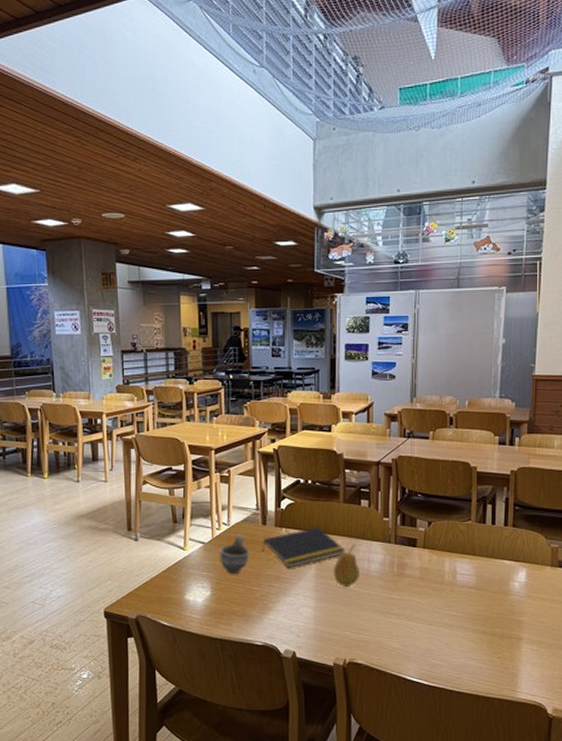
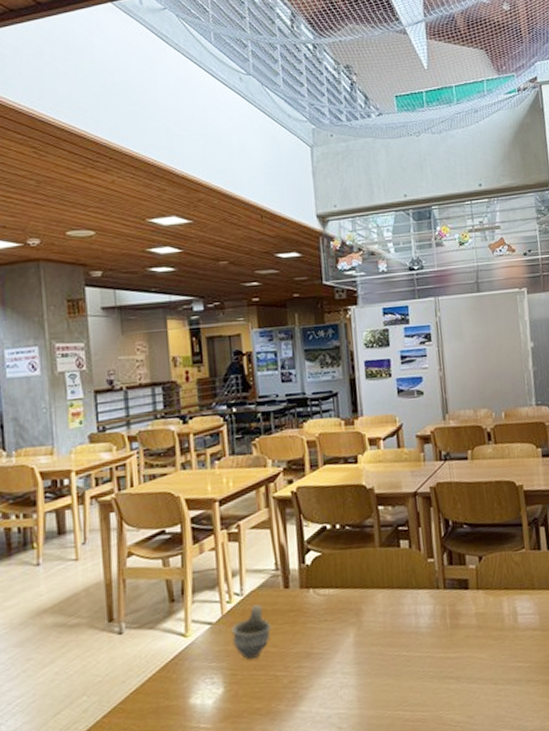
notepad: present [262,527,345,568] -> none [285,581,388,640]
fruit: present [333,544,359,588] -> none [375,596,408,654]

